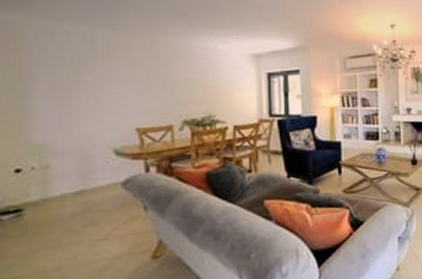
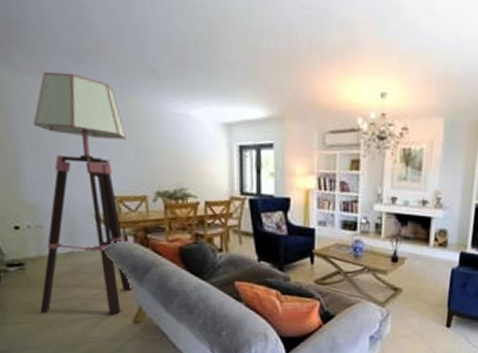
floor lamp: none [37,15,154,263] -> present [33,71,133,315]

